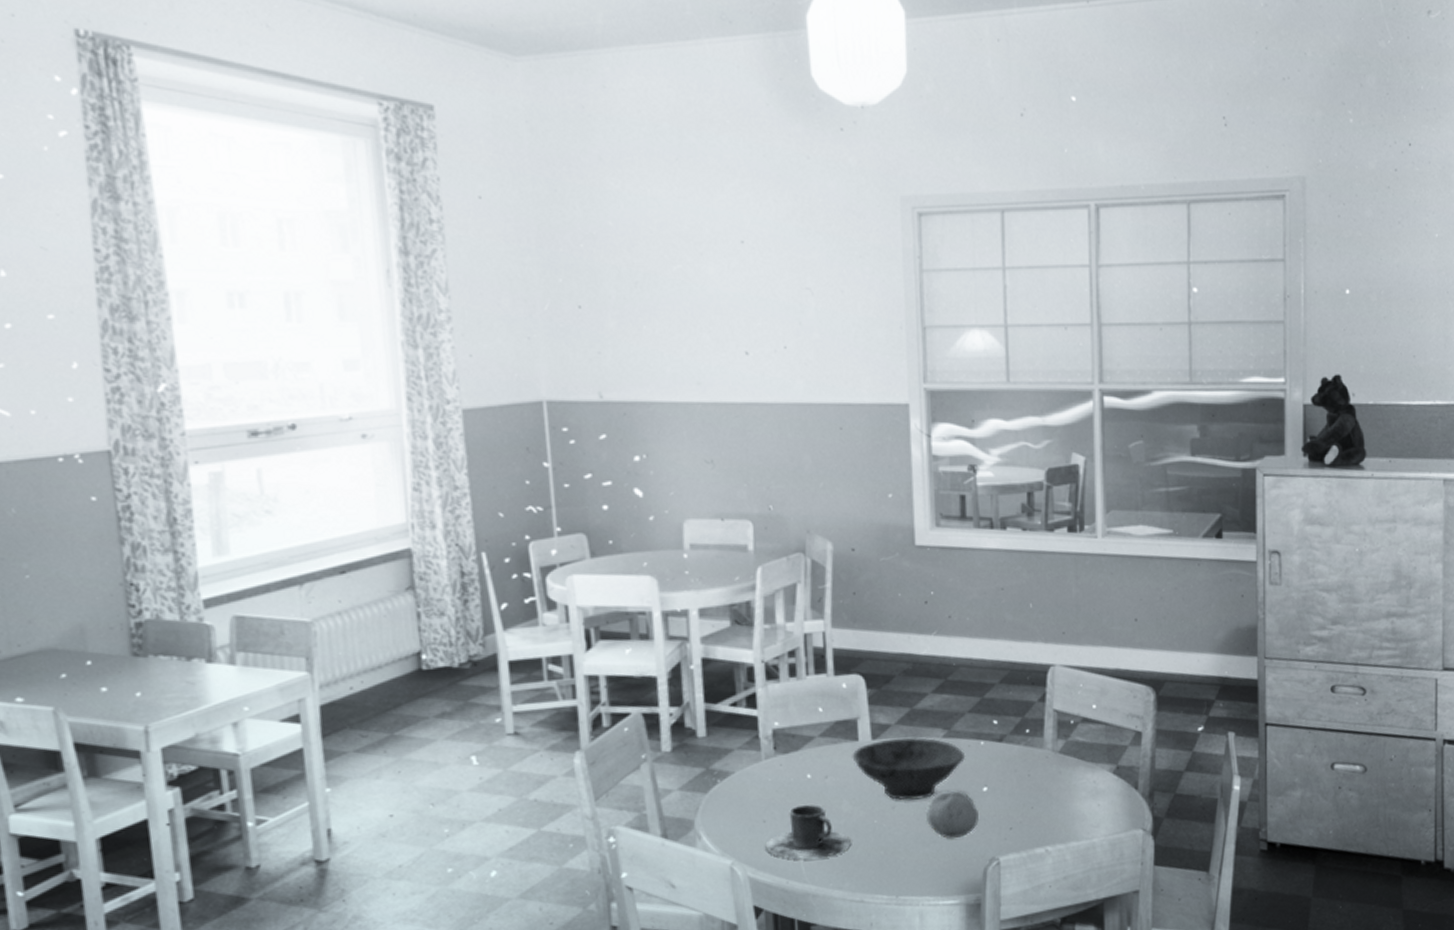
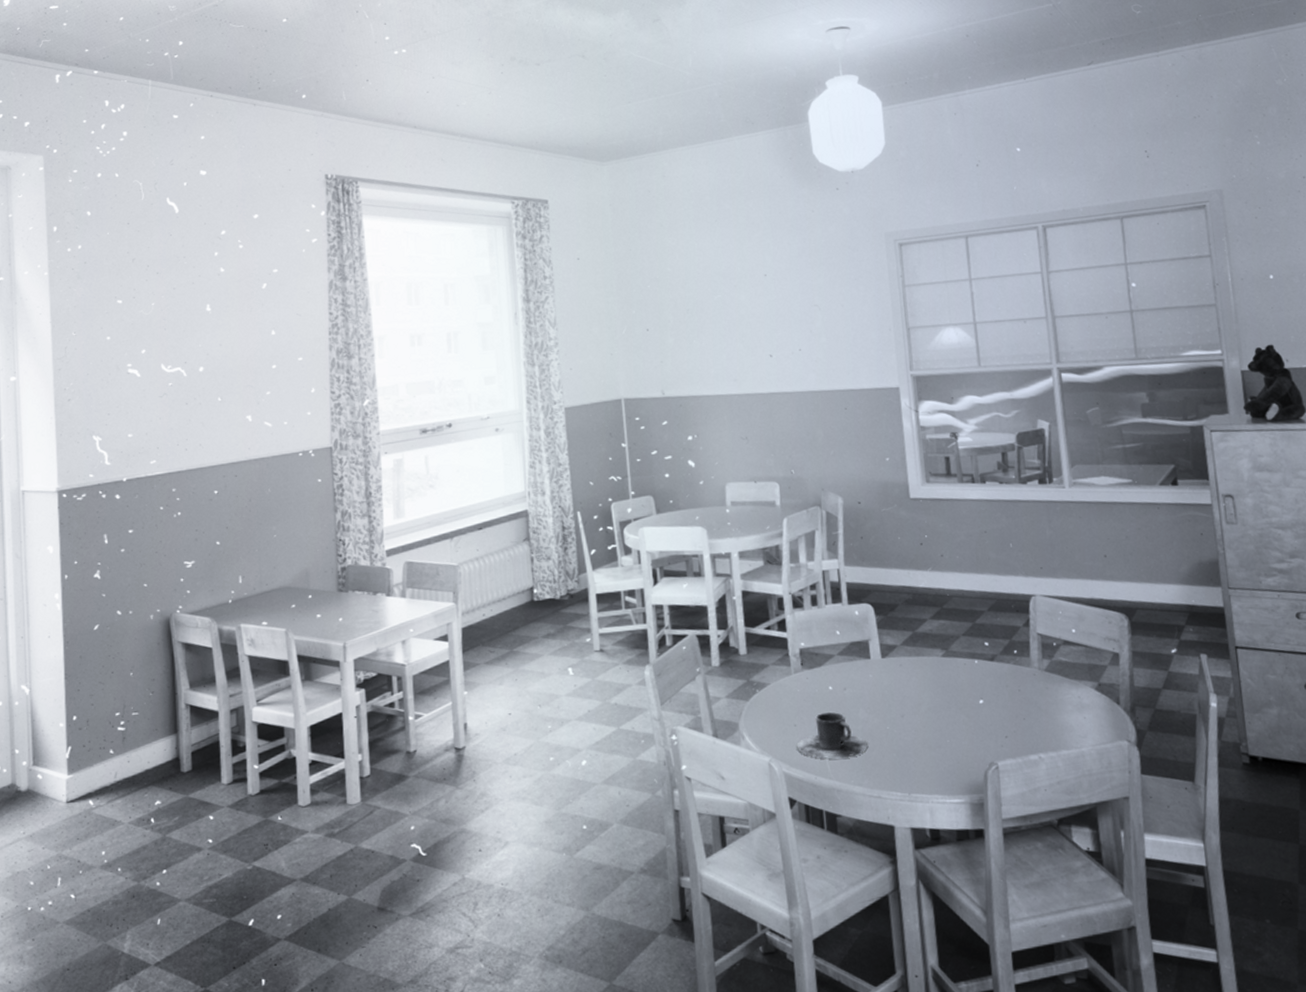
bowl: present [852,737,966,800] -> none [865,656,963,710]
fruit: present [926,790,979,839] -> none [931,702,977,745]

